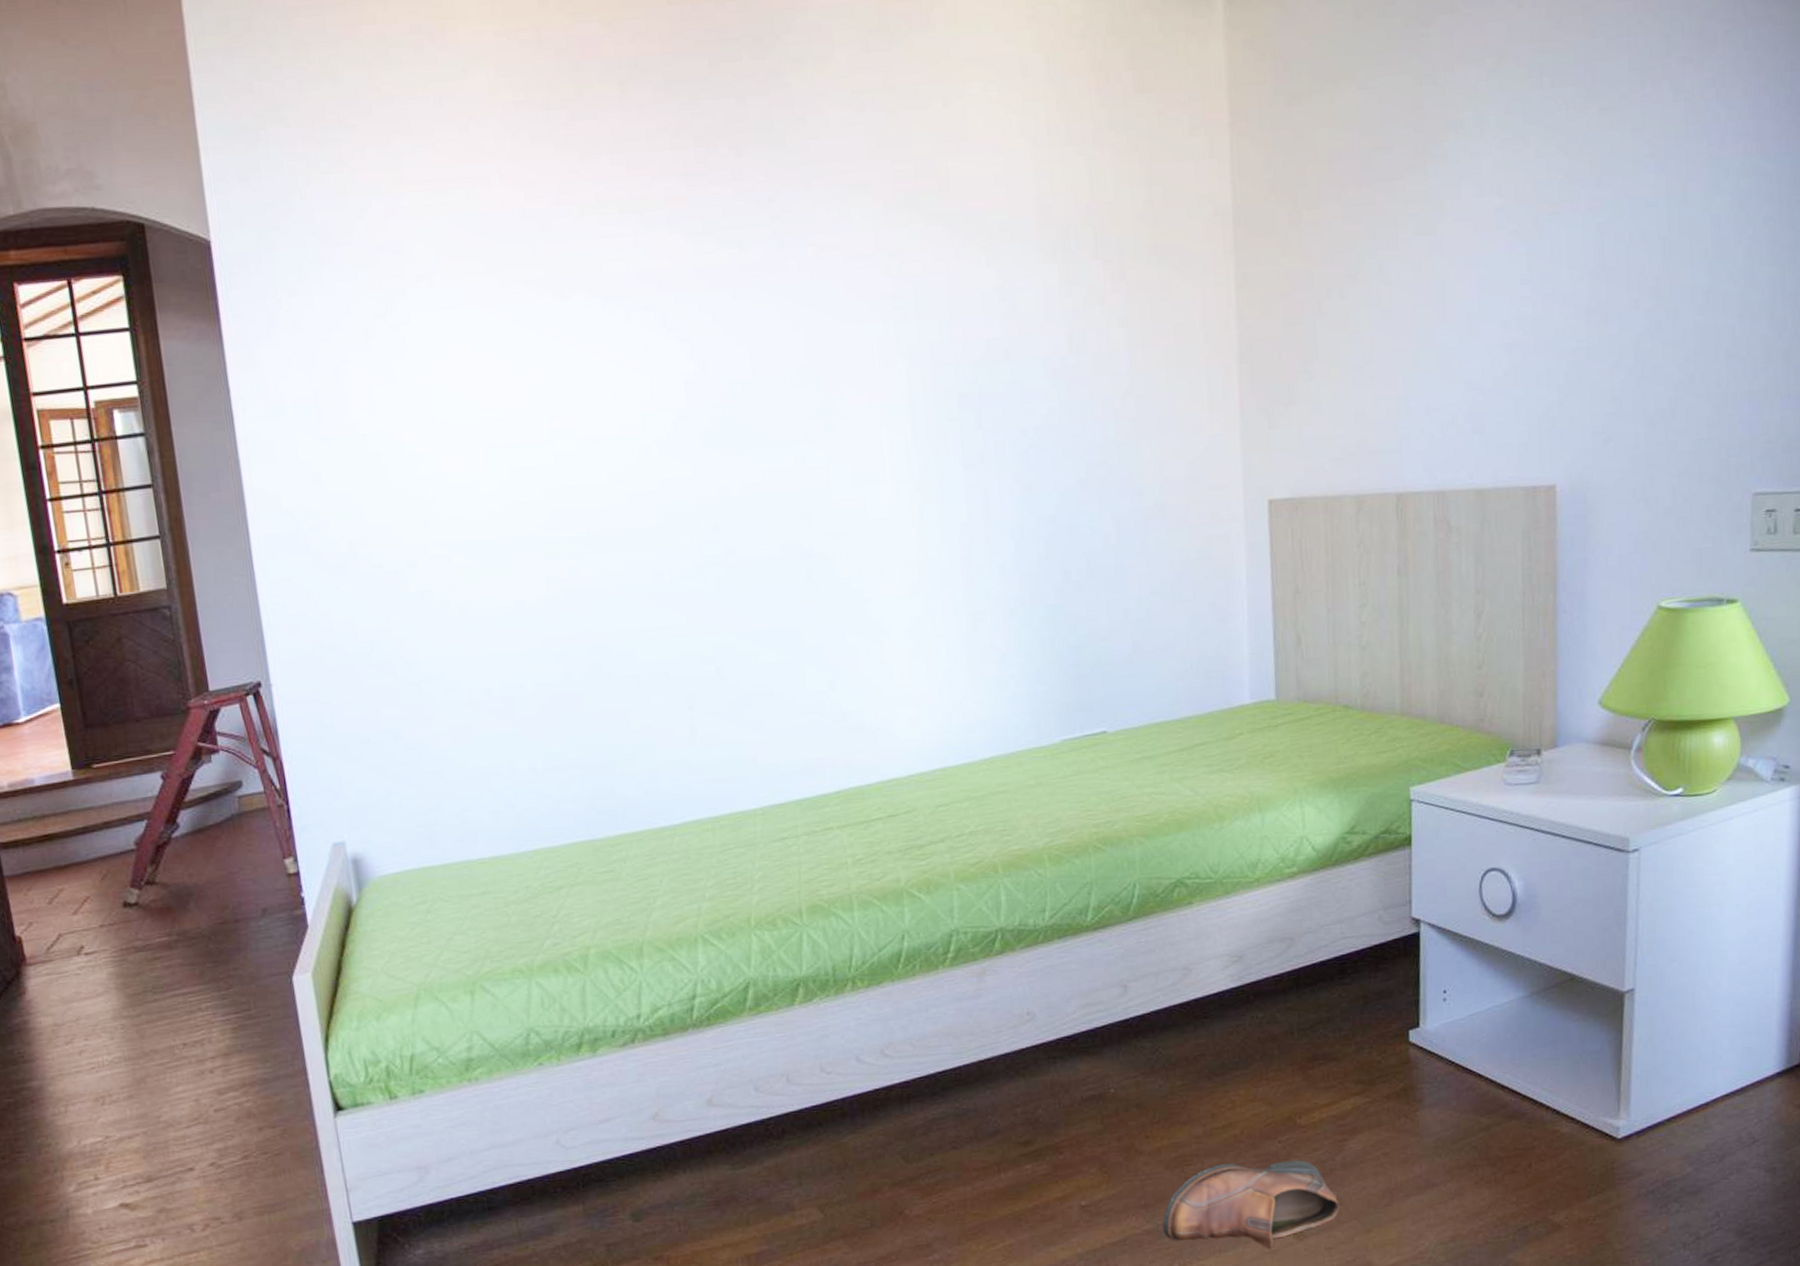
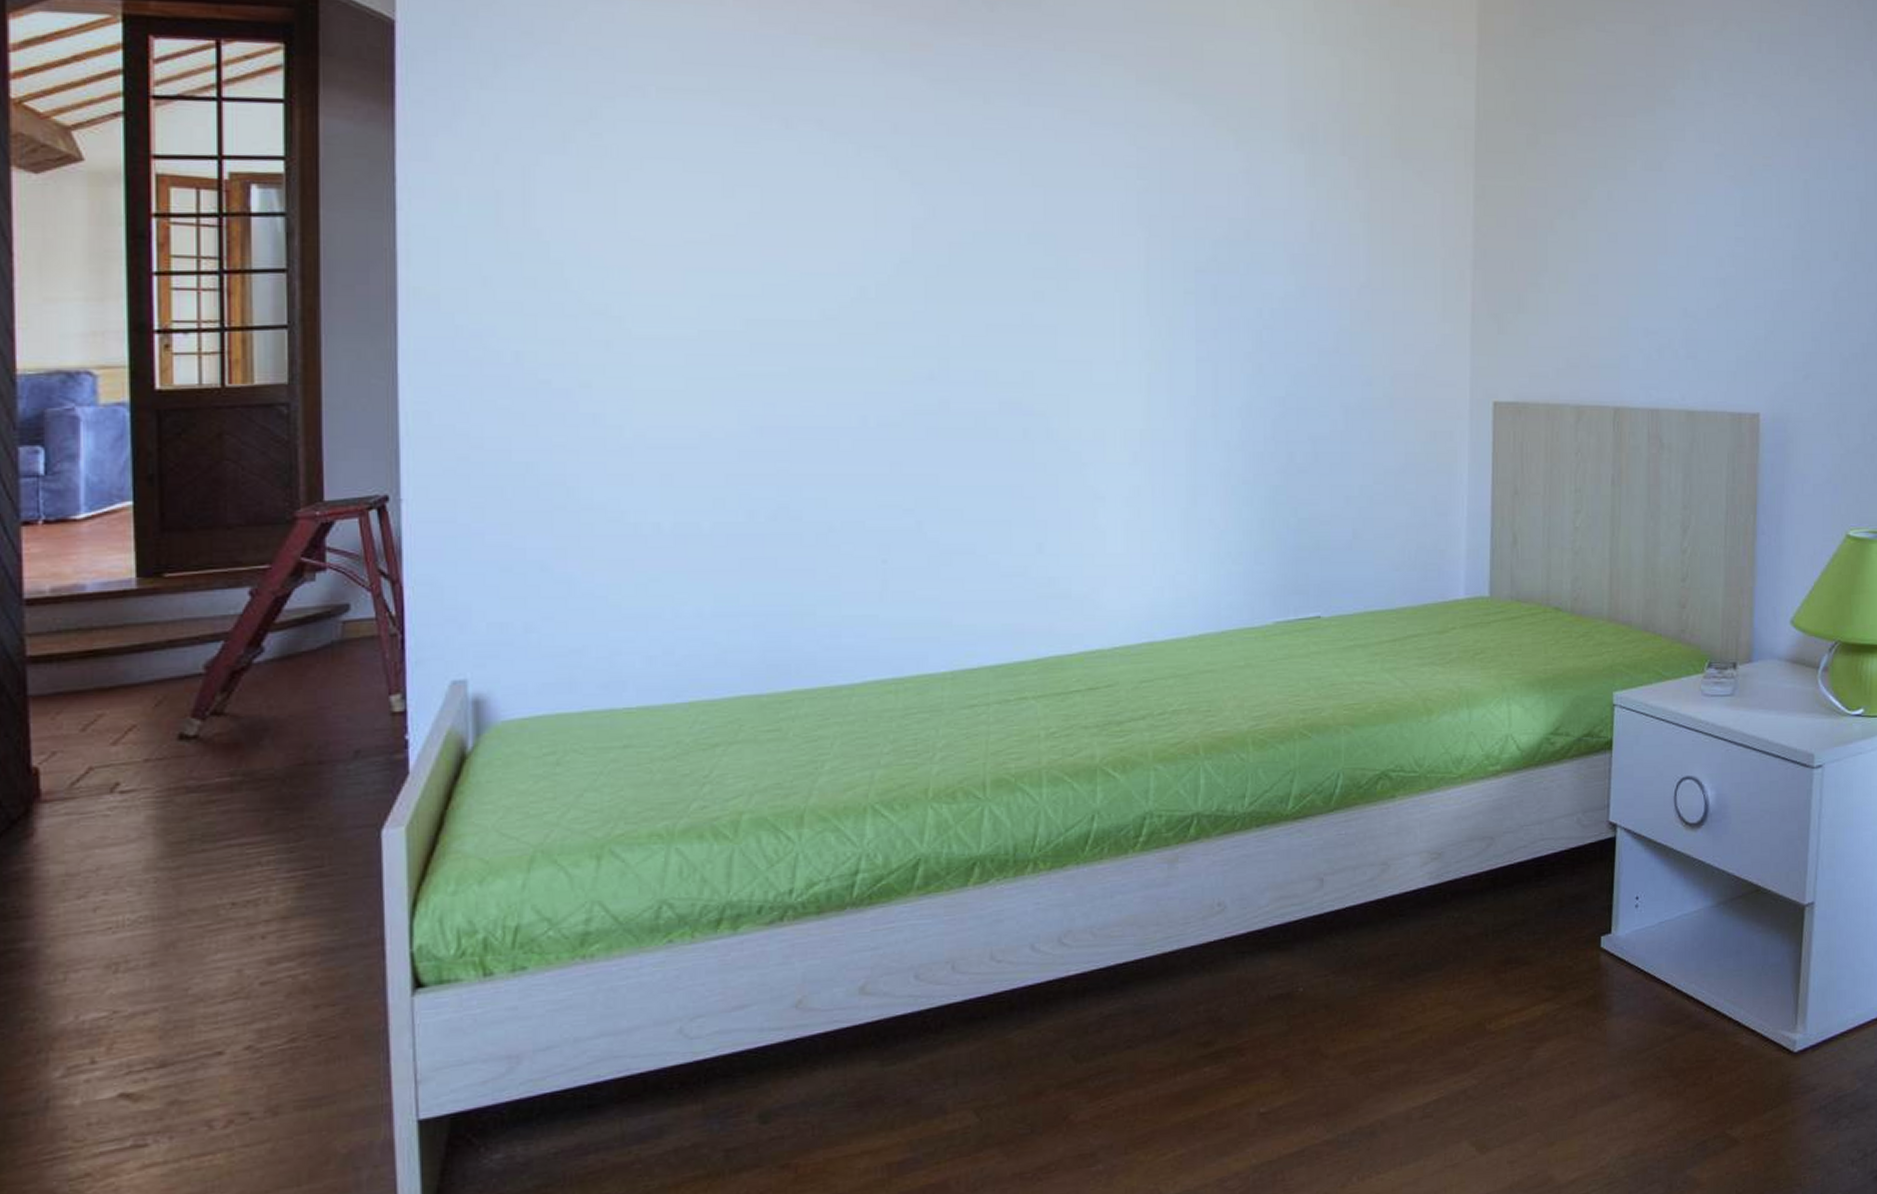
slip on shoe: present [1163,1160,1340,1249] -> none [1344,1067,1524,1162]

